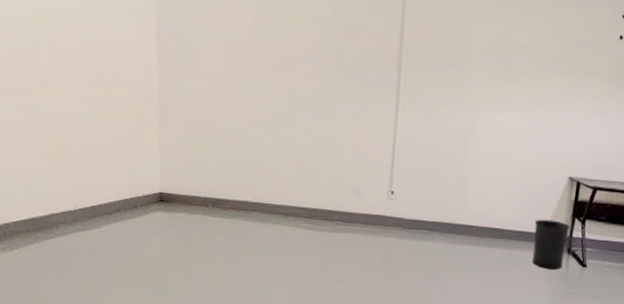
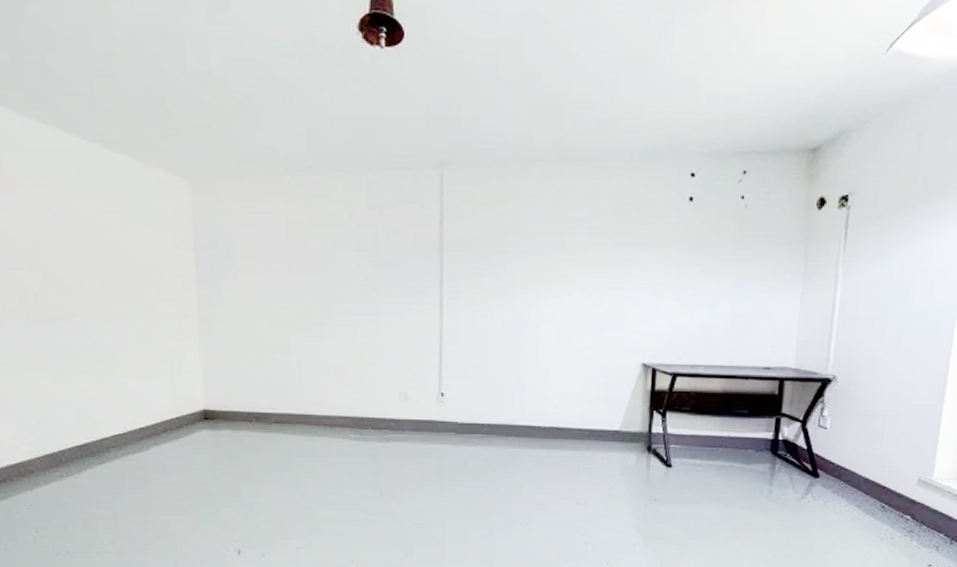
waste bin: present [532,219,570,270] -> none [605,414,648,472]

